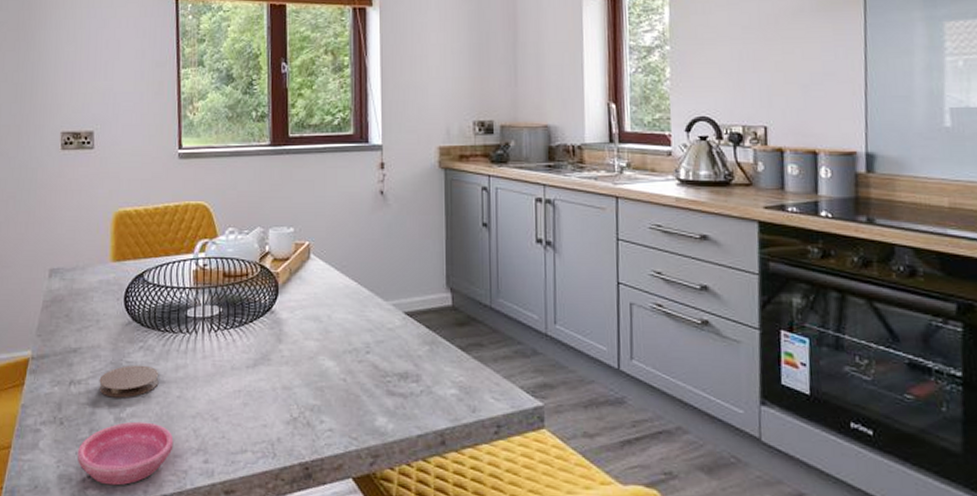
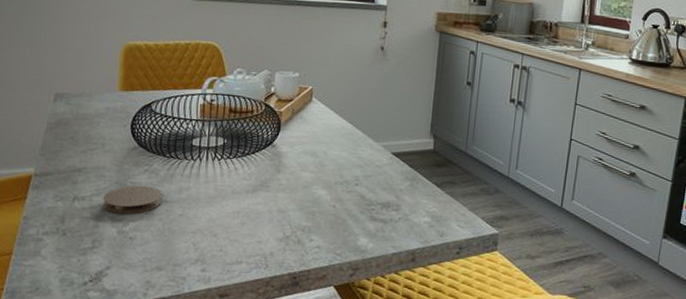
saucer: present [77,421,174,486] -> none [79,234,174,289]

